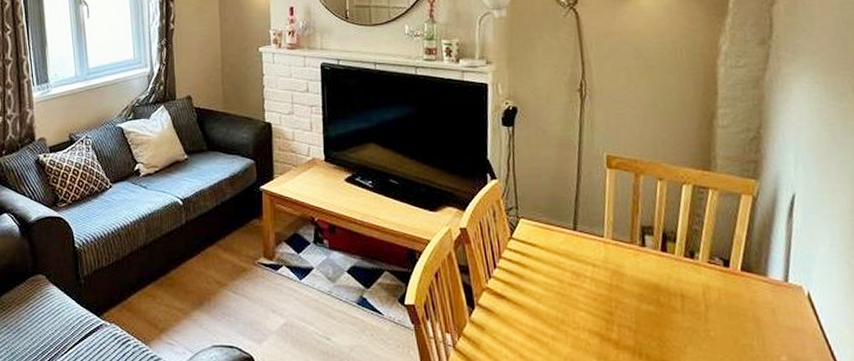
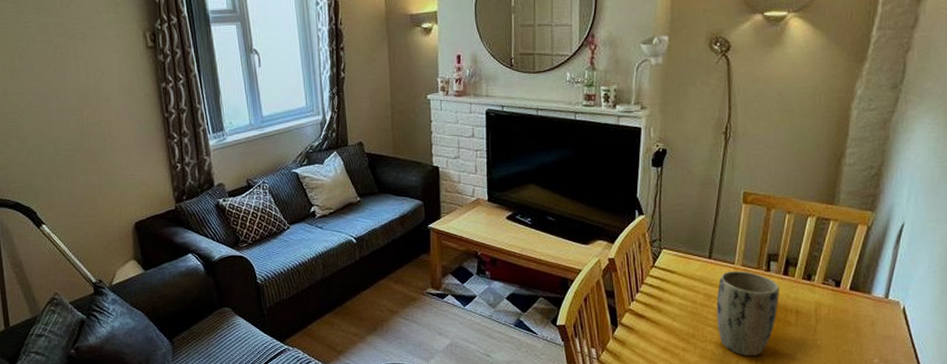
plant pot: none [586,246,660,348] -> present [716,271,779,356]

